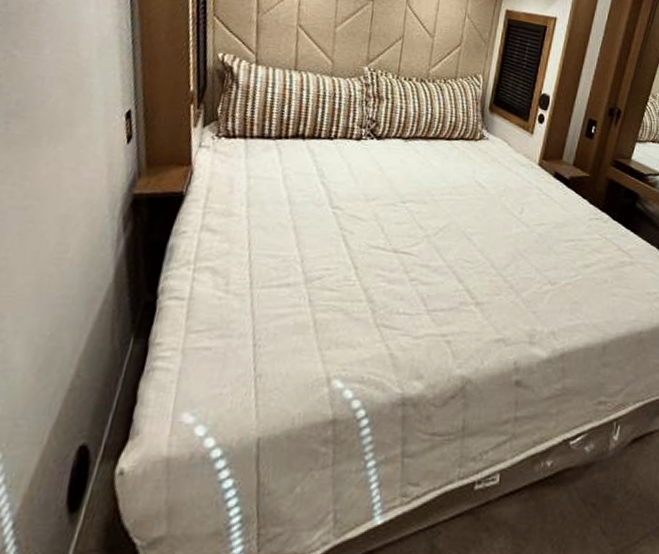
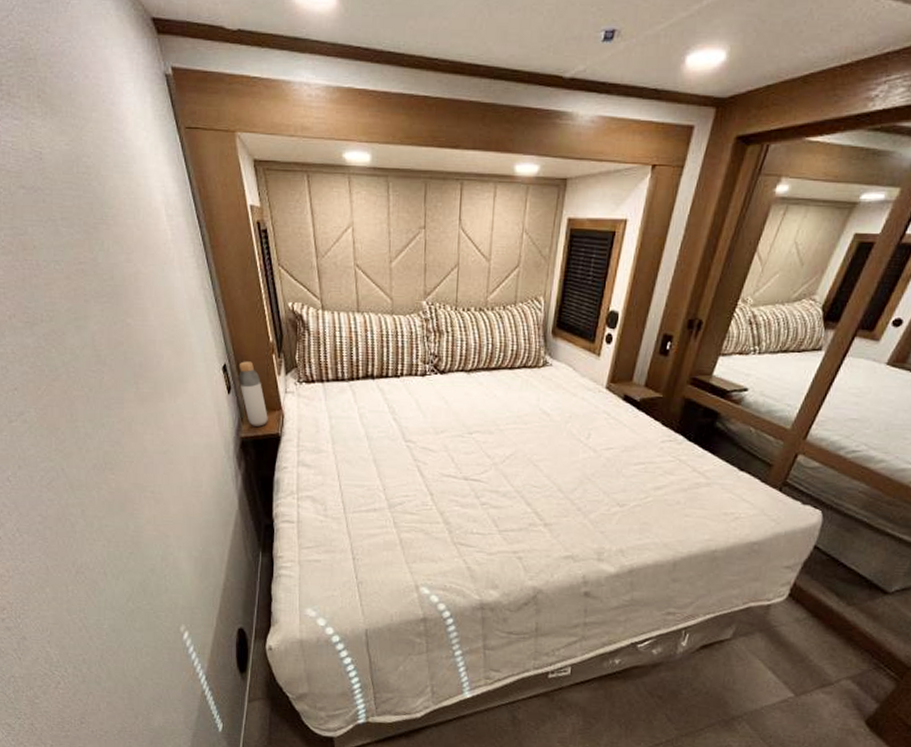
bottle: none [143,108,174,183] -> present [238,361,268,427]

